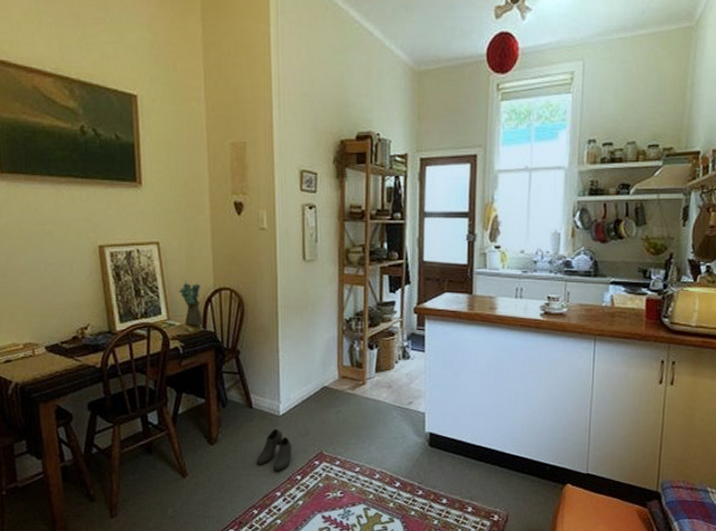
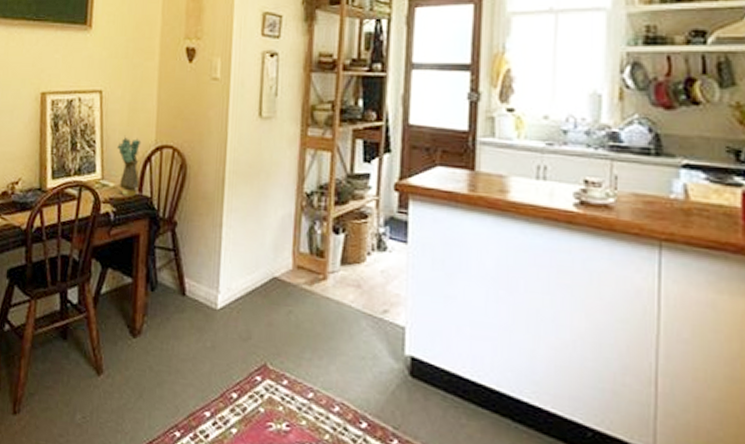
shoe: present [257,428,292,471] -> none [184,325,229,383]

